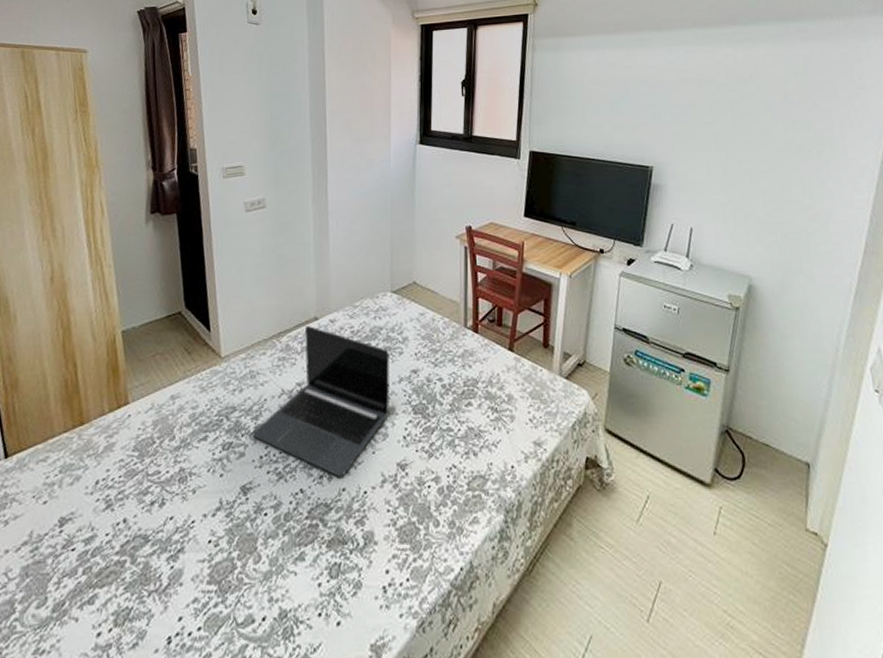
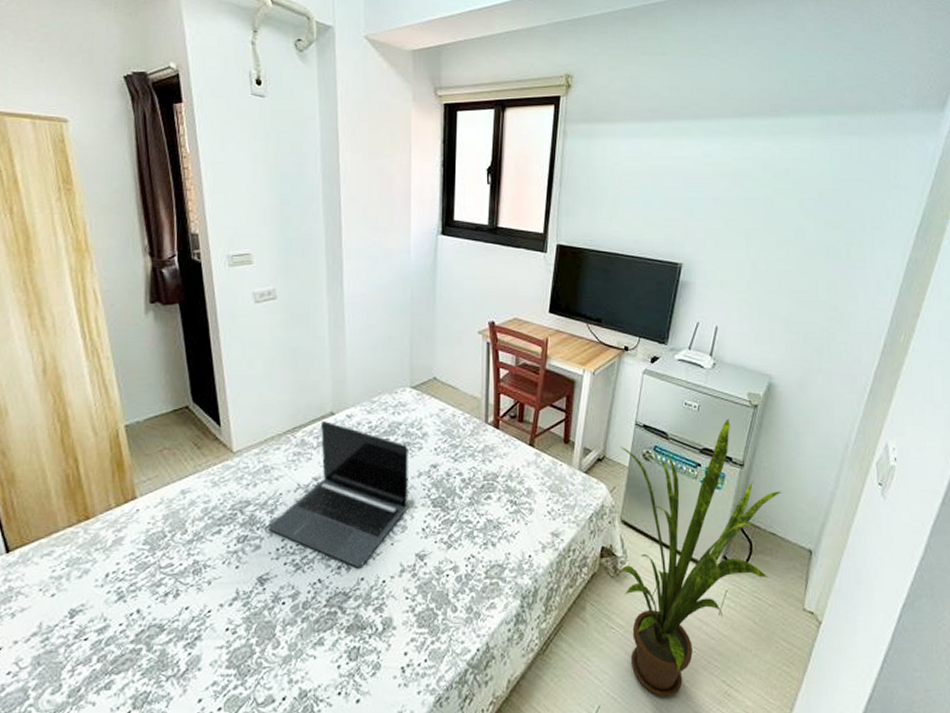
house plant: none [600,321,772,628] -> present [619,418,782,697]

